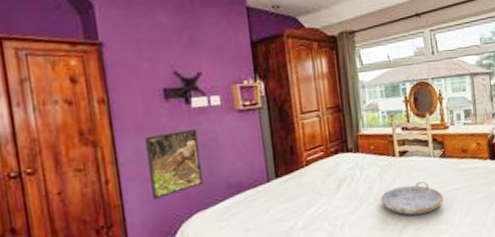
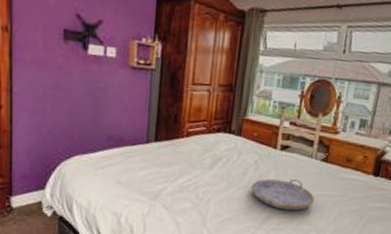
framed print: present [144,129,204,199] -> none [38,72,89,134]

